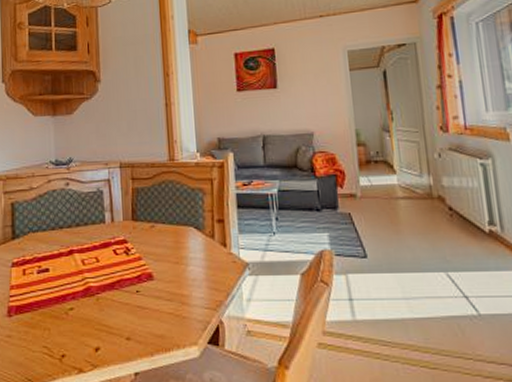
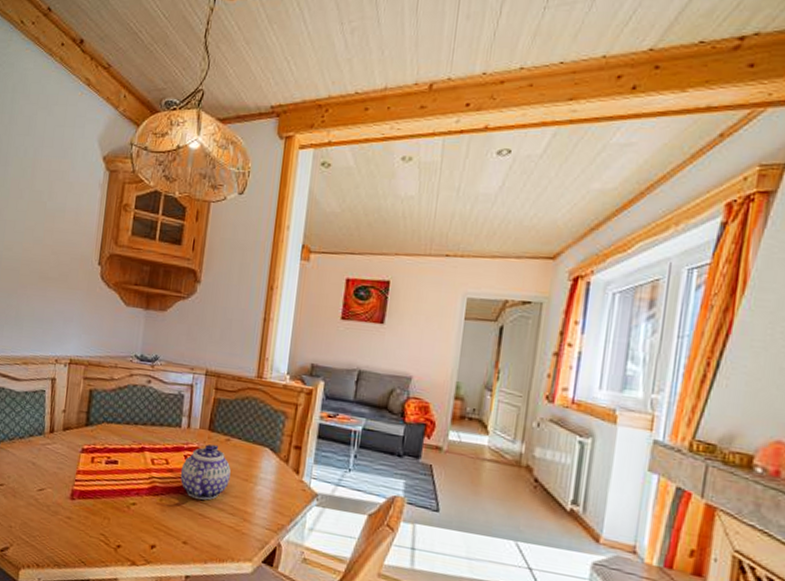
teapot: none [112,233,161,291] -> present [180,444,231,500]

